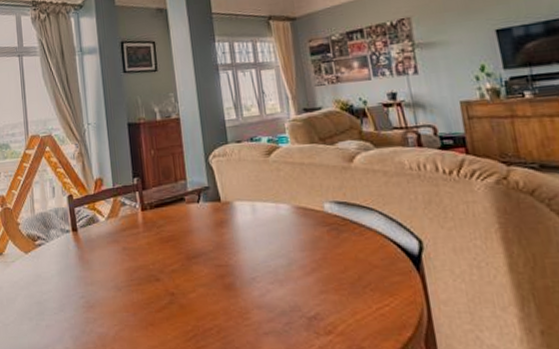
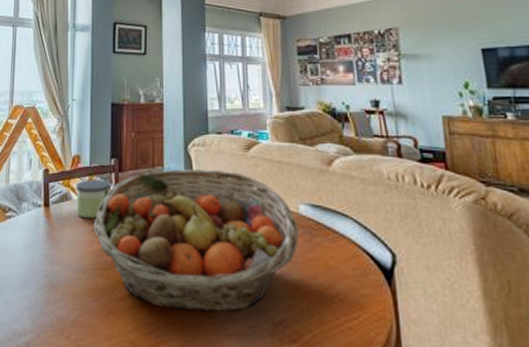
candle: none [101,199,136,239] -> present [75,179,111,219]
fruit basket: none [123,178,327,316] -> present [93,168,300,313]

